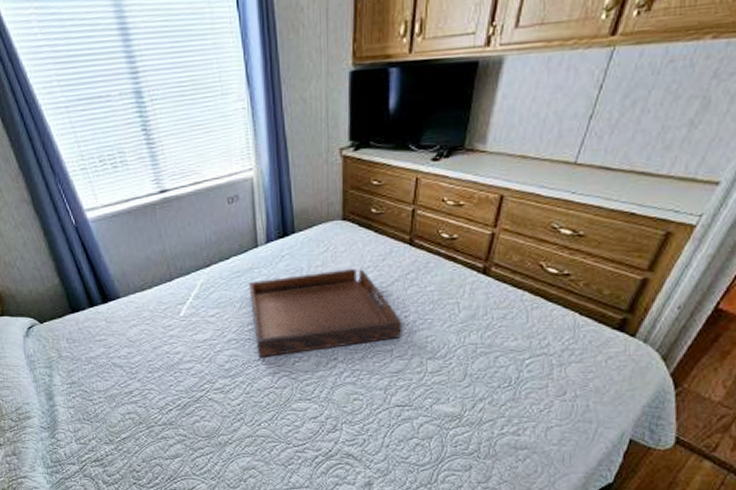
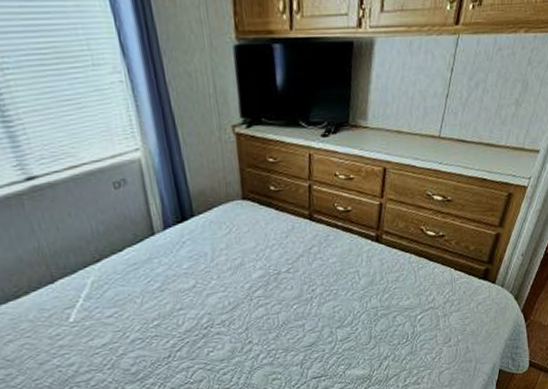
serving tray: present [249,269,402,357] -> none [149,248,312,353]

